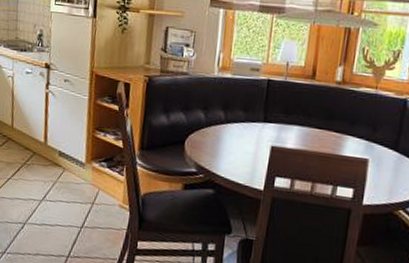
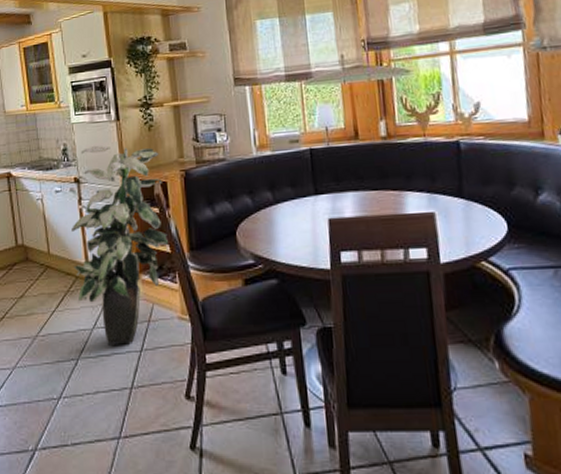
indoor plant: none [33,36,128,219] -> present [72,145,171,345]

